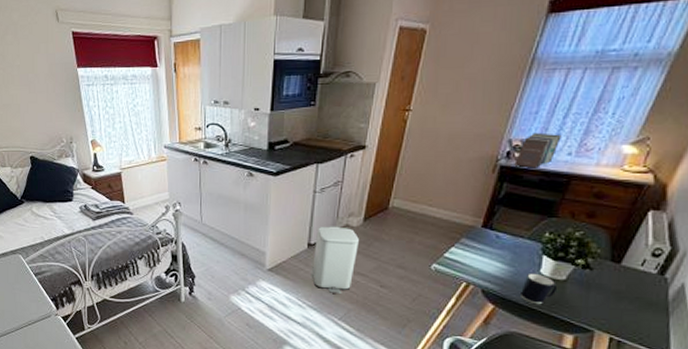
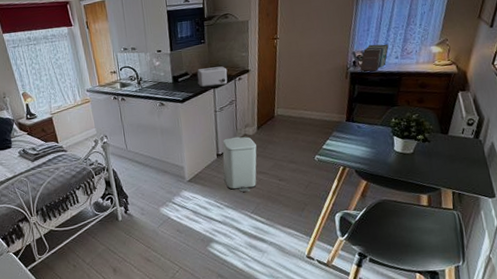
toaster: none [298,137,338,162] -> present [197,66,228,89]
mug: present [520,273,558,305] -> none [383,151,409,175]

